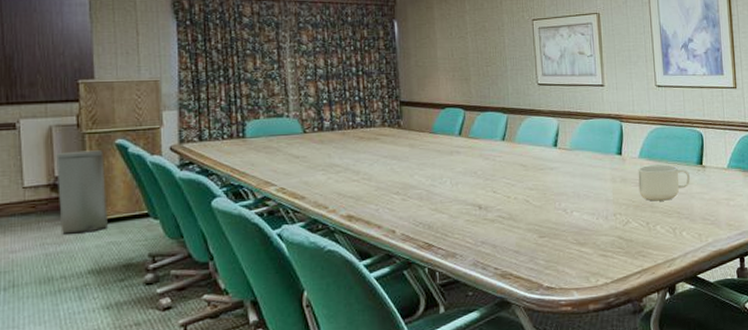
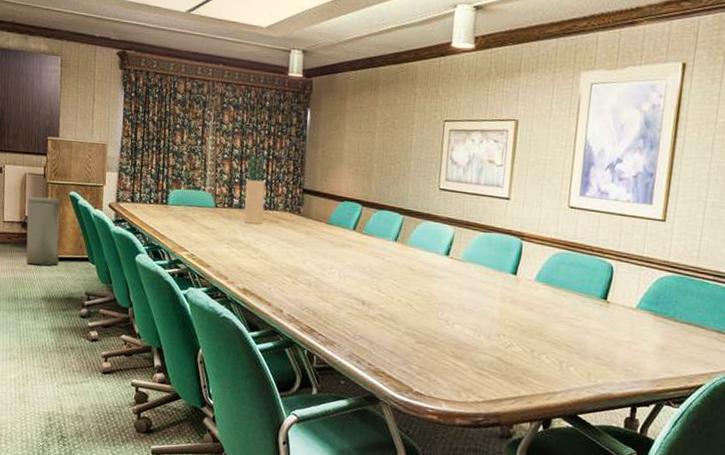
vase: none [336,67,360,145] -> present [243,151,266,225]
cup: present [638,164,691,202] -> none [528,290,590,331]

